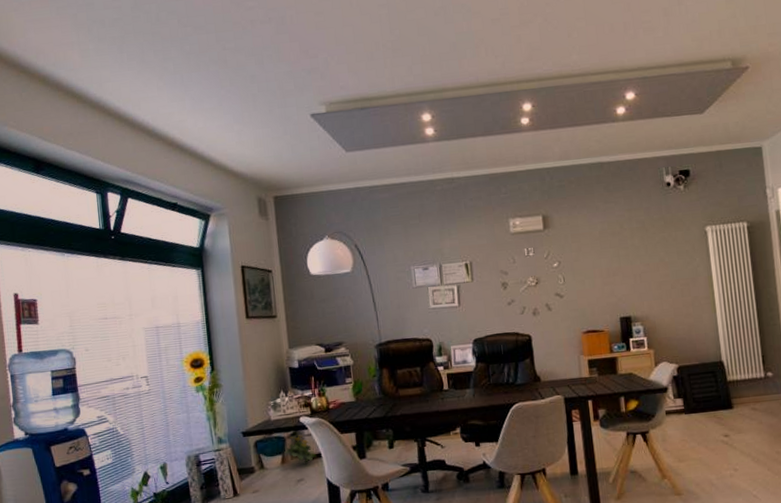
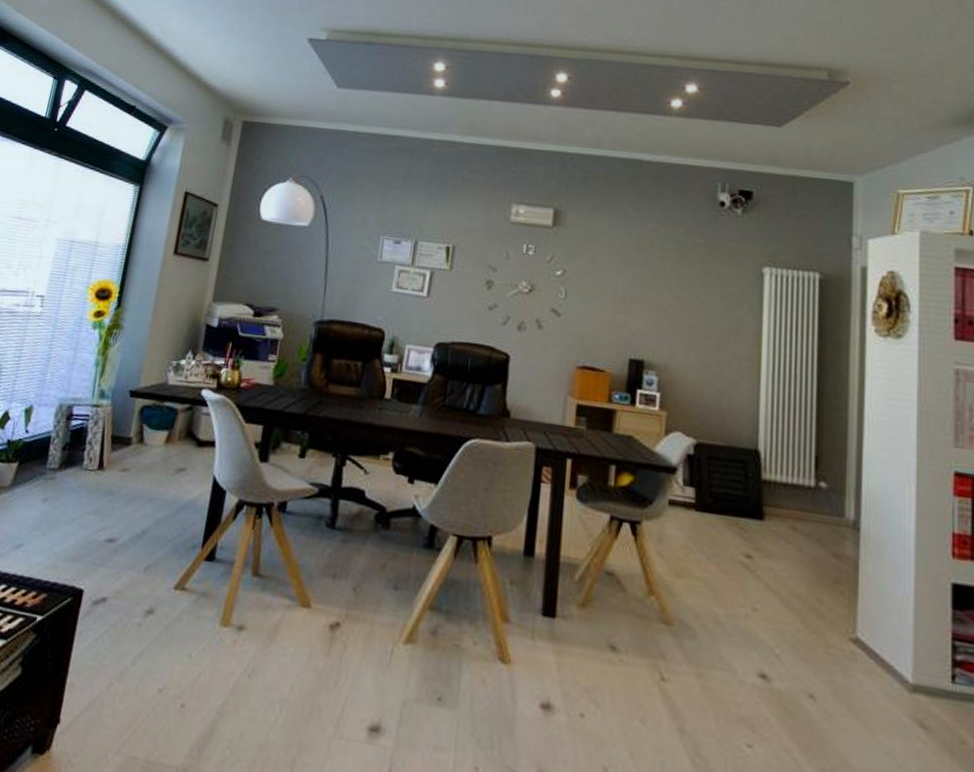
flowering plant: present [284,435,317,463] -> none [171,411,210,450]

